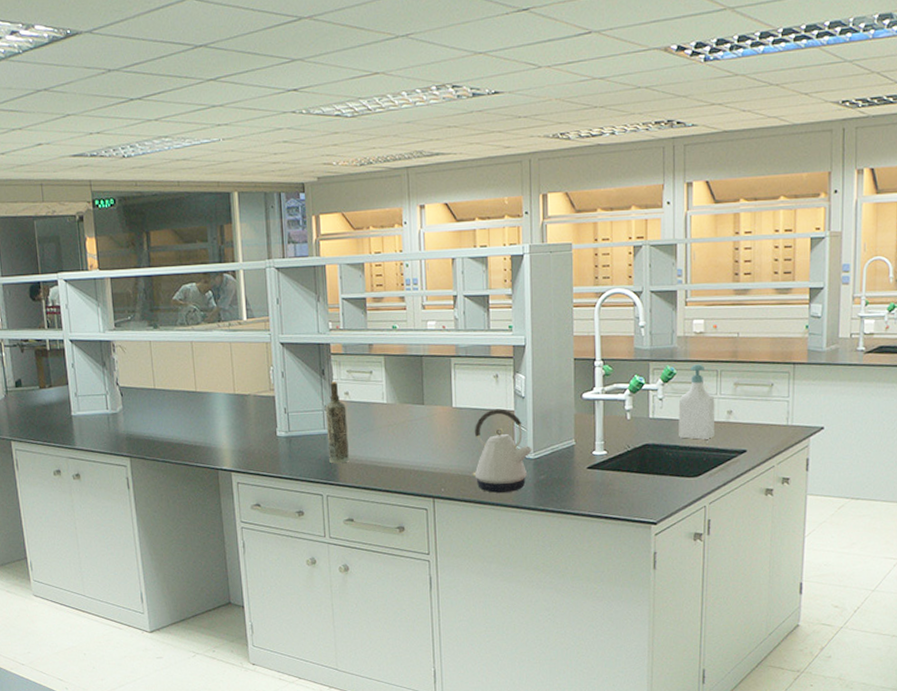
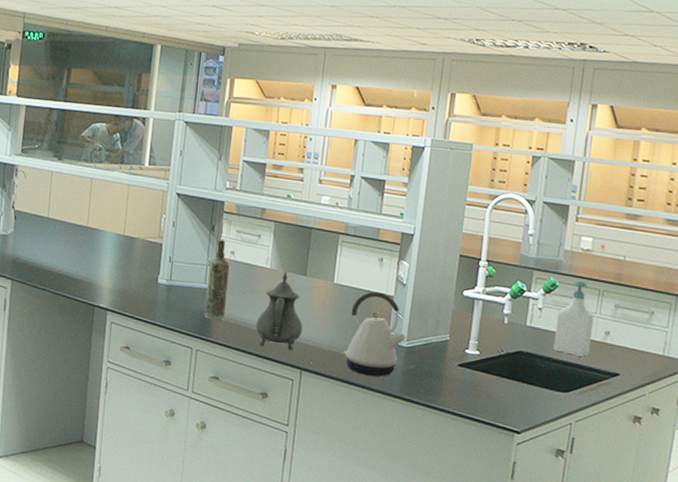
teapot: none [381,404,429,482] -> present [255,272,303,350]

